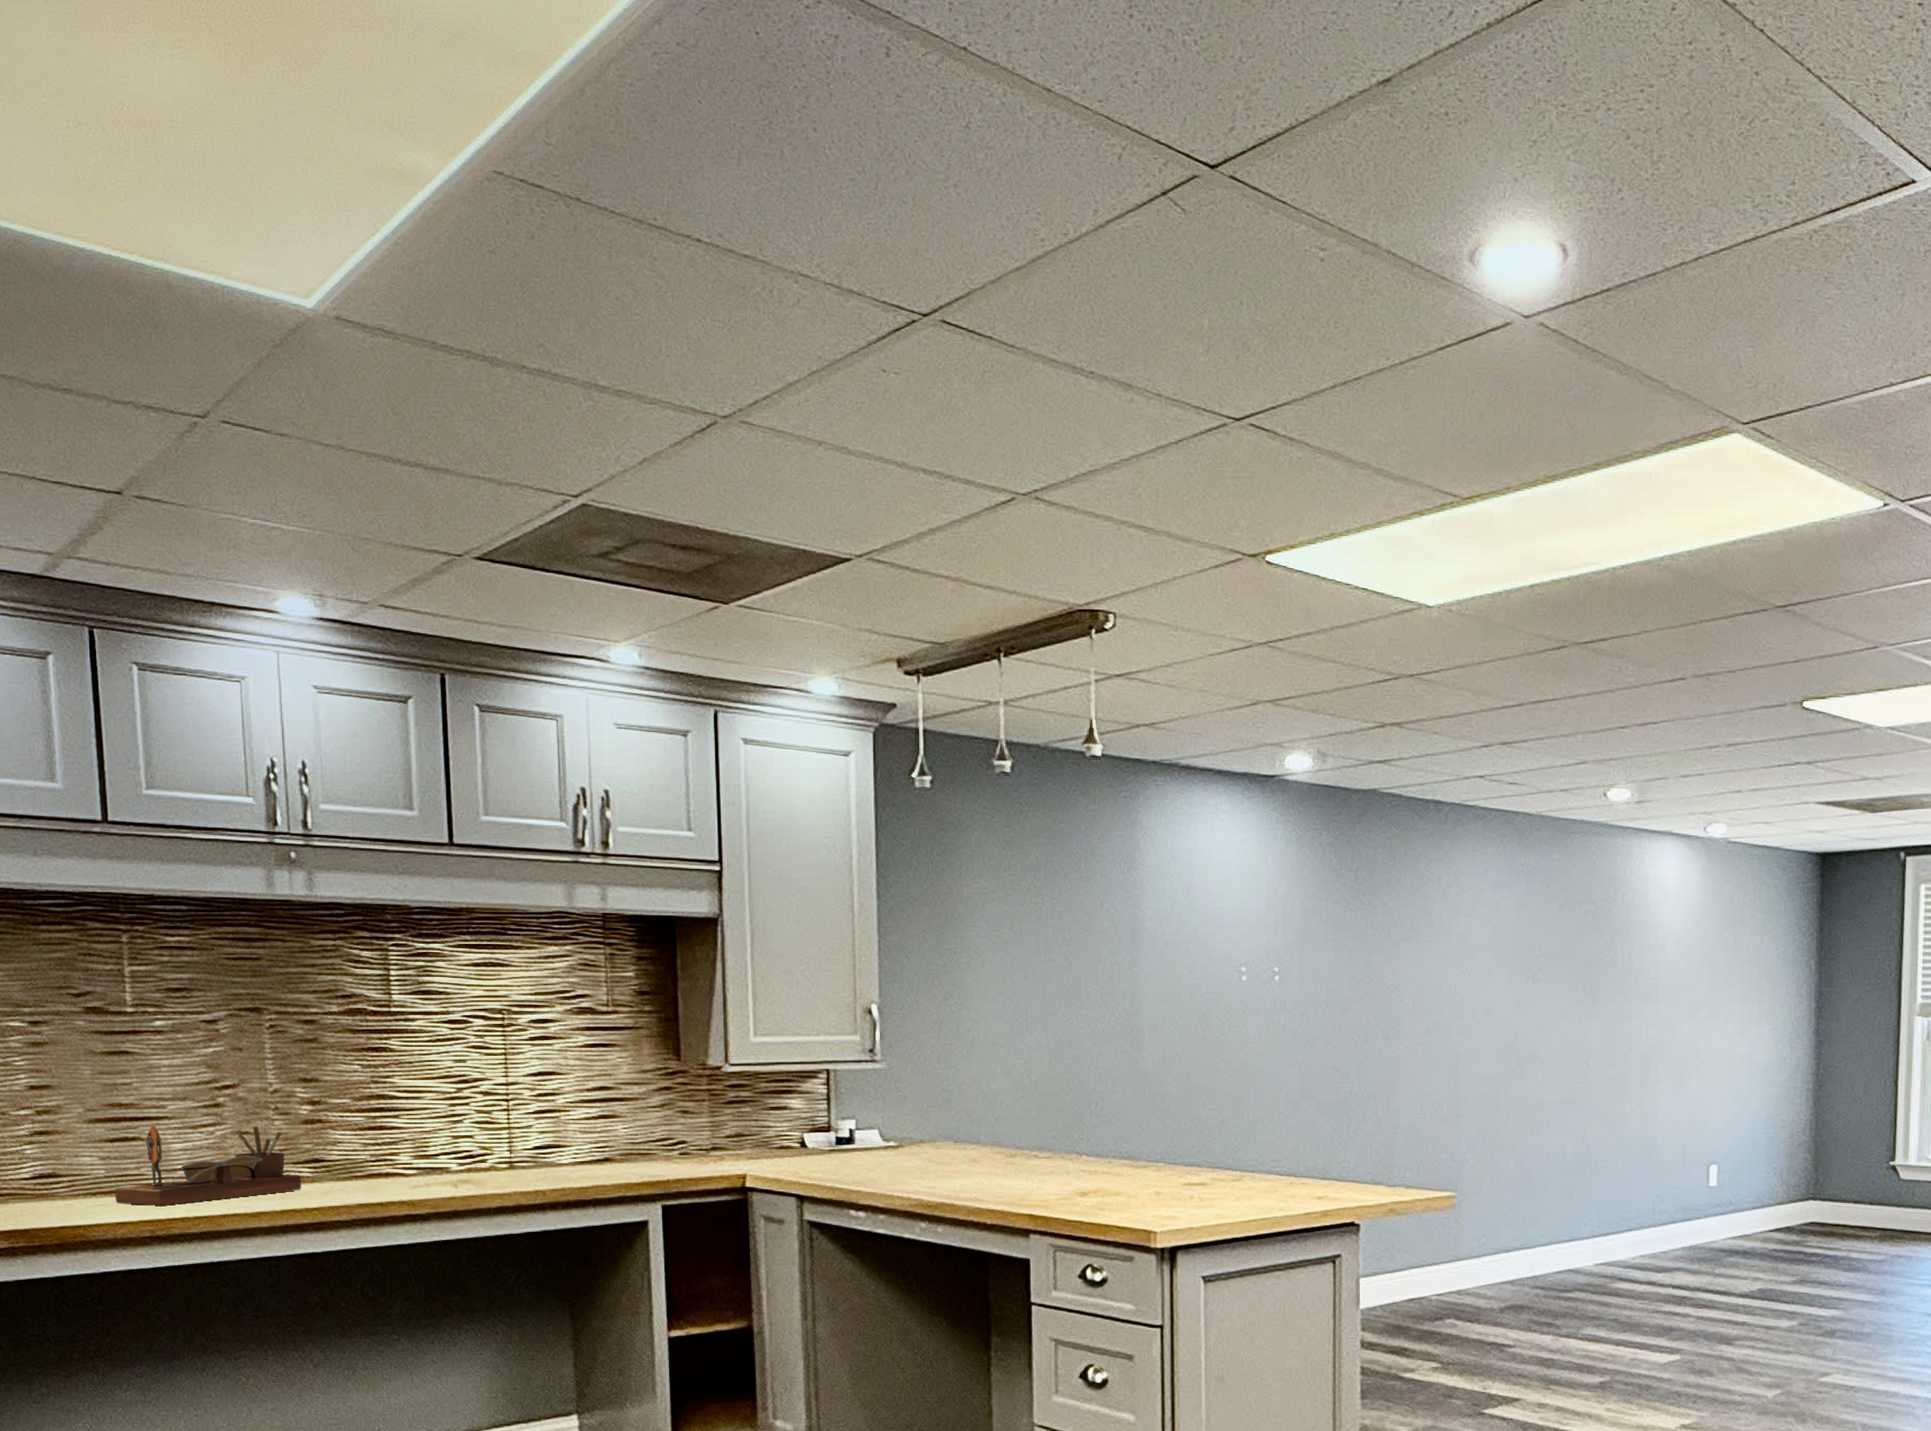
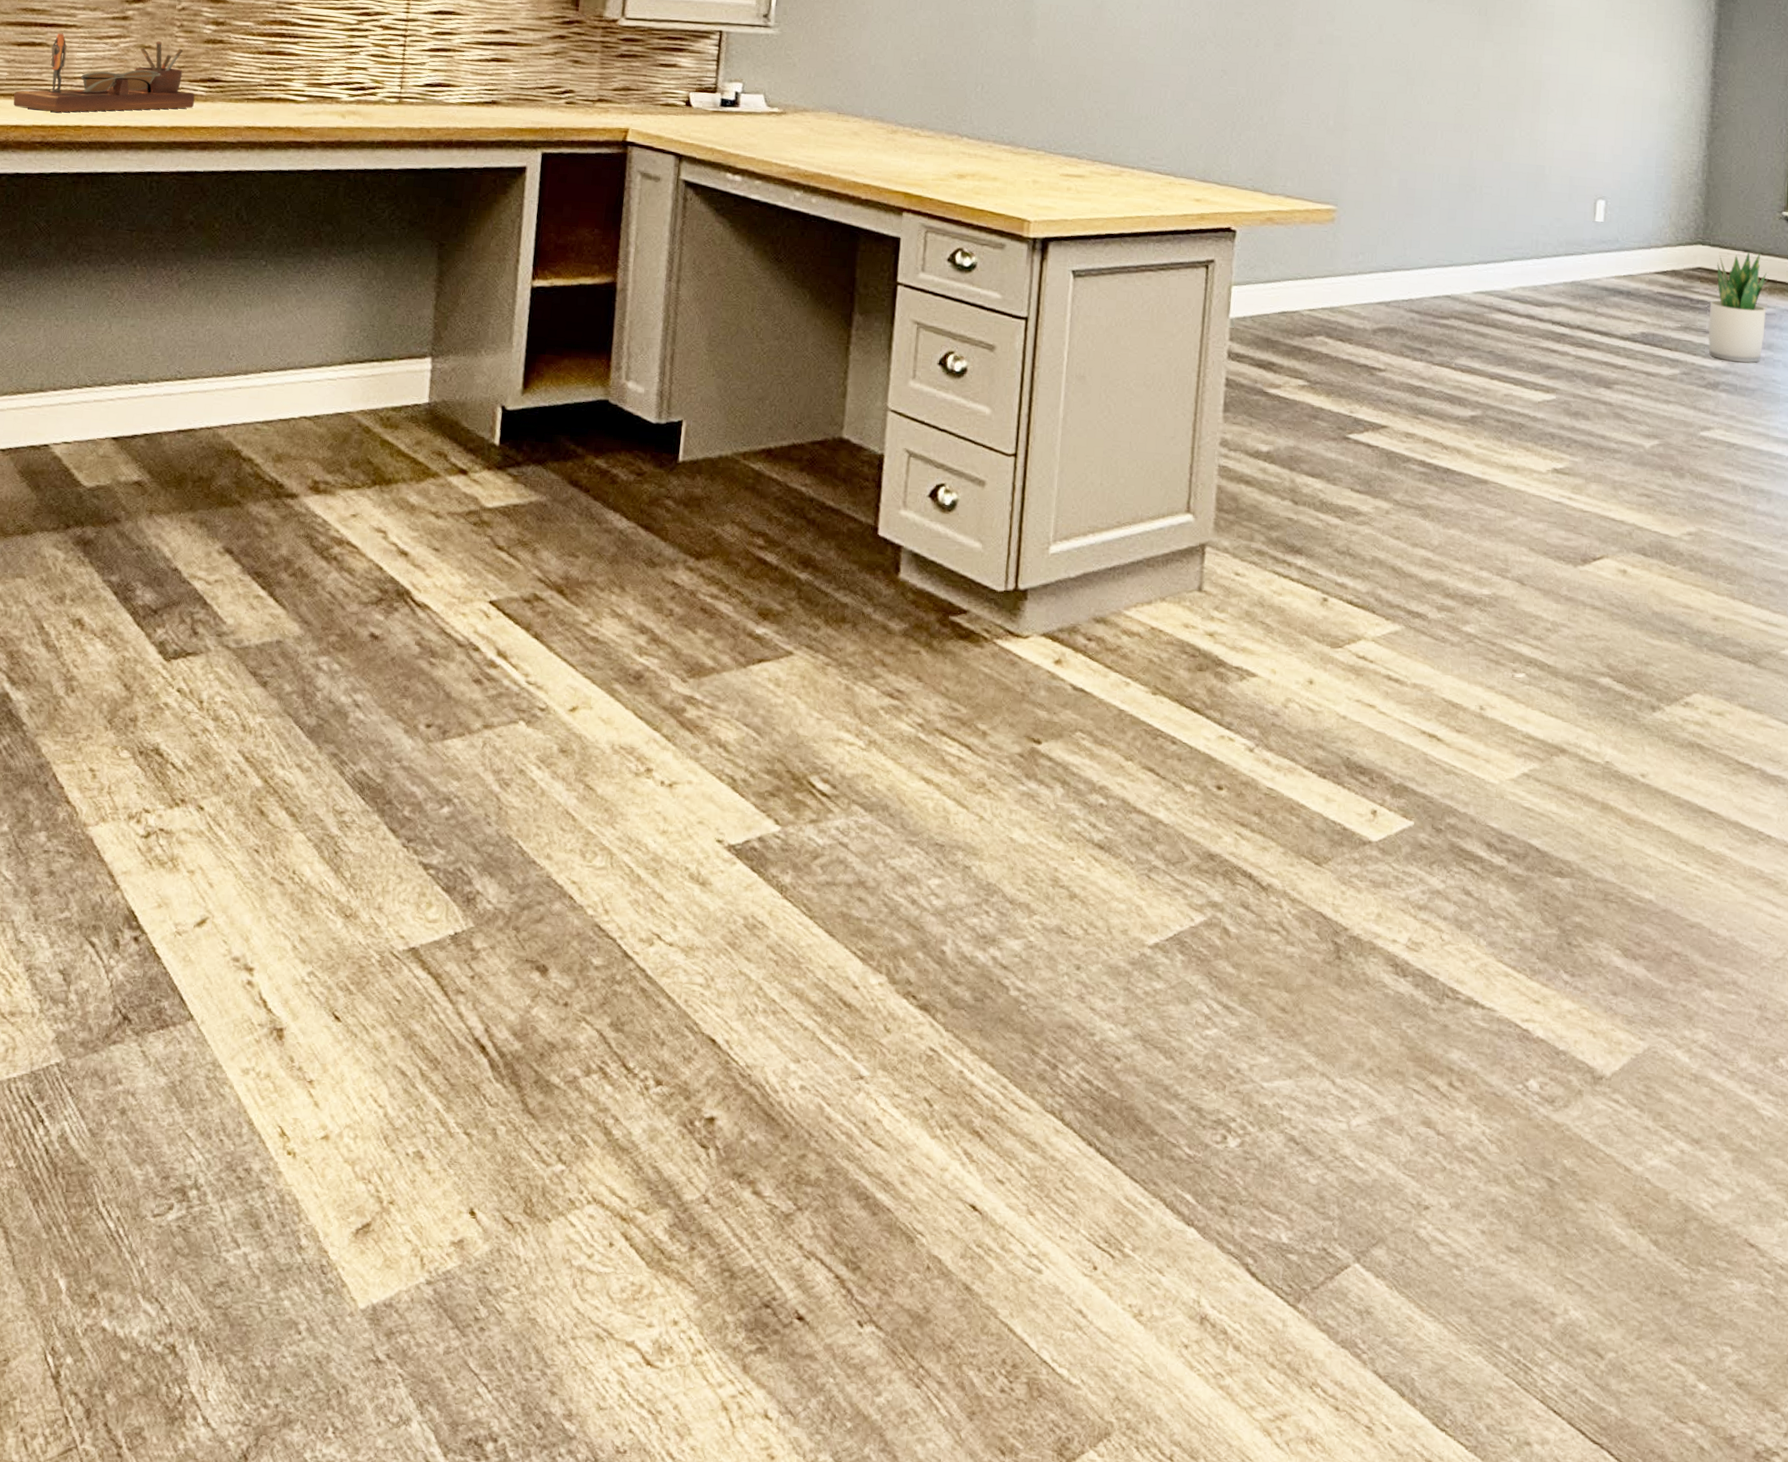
planter: none [1823,1203,1878,1309] -> present [1708,252,1768,363]

